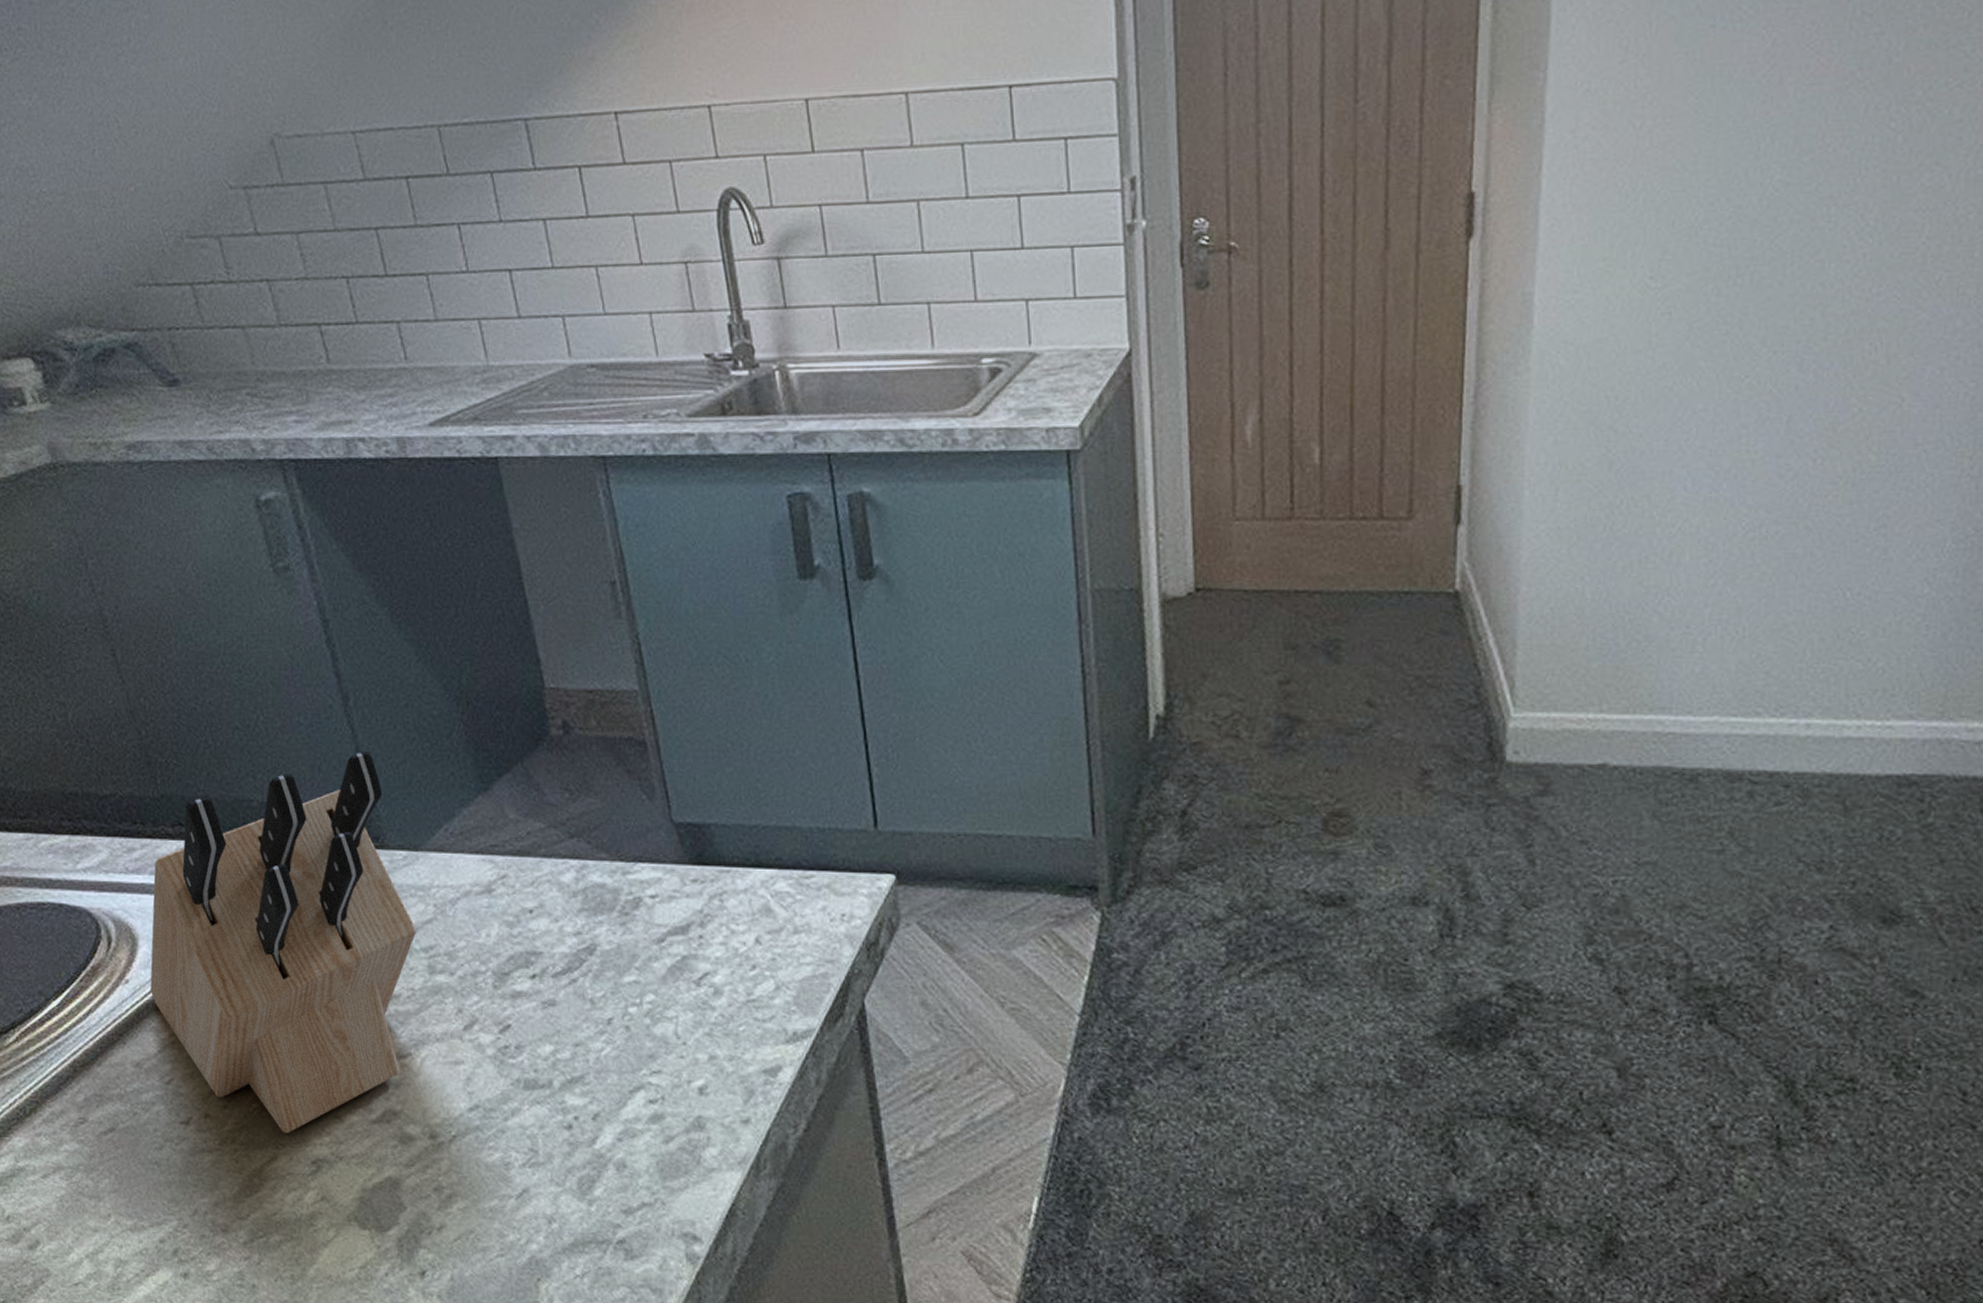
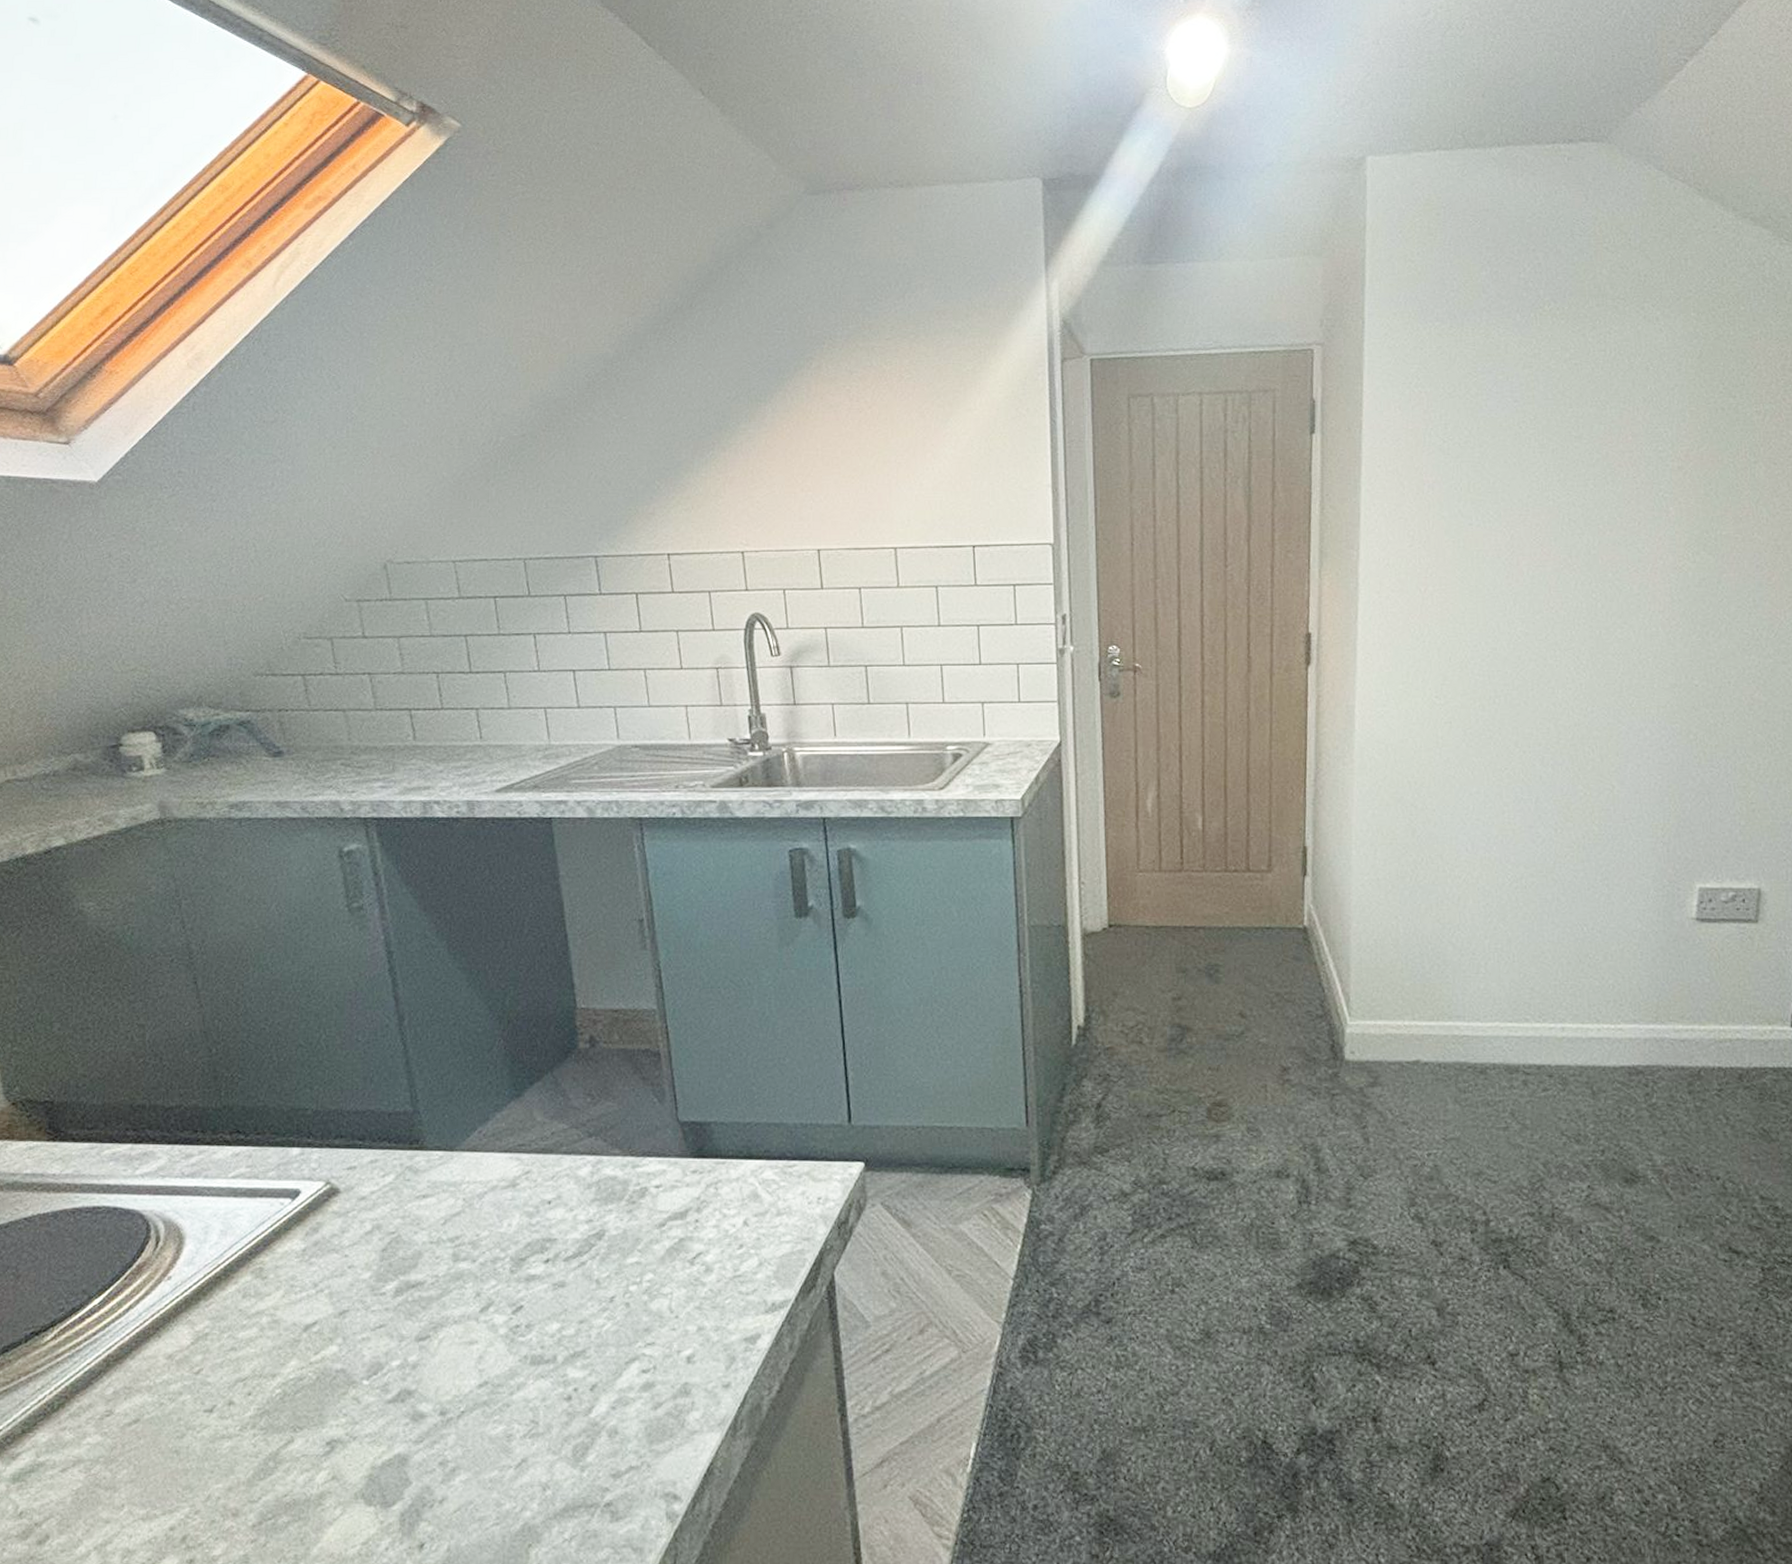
knife block: present [150,750,417,1134] -> none [191,1063,446,1417]

